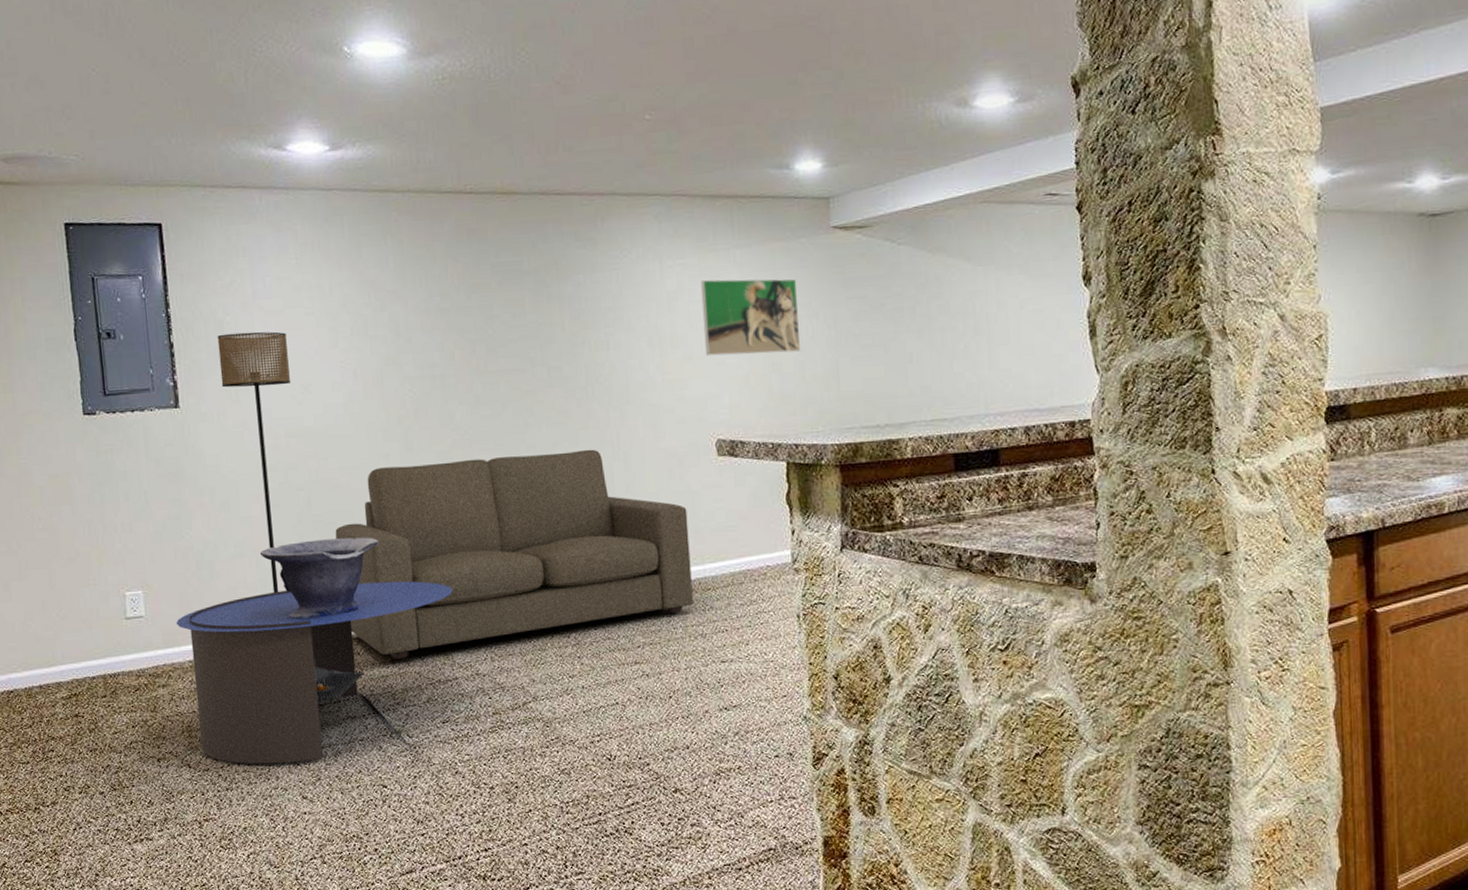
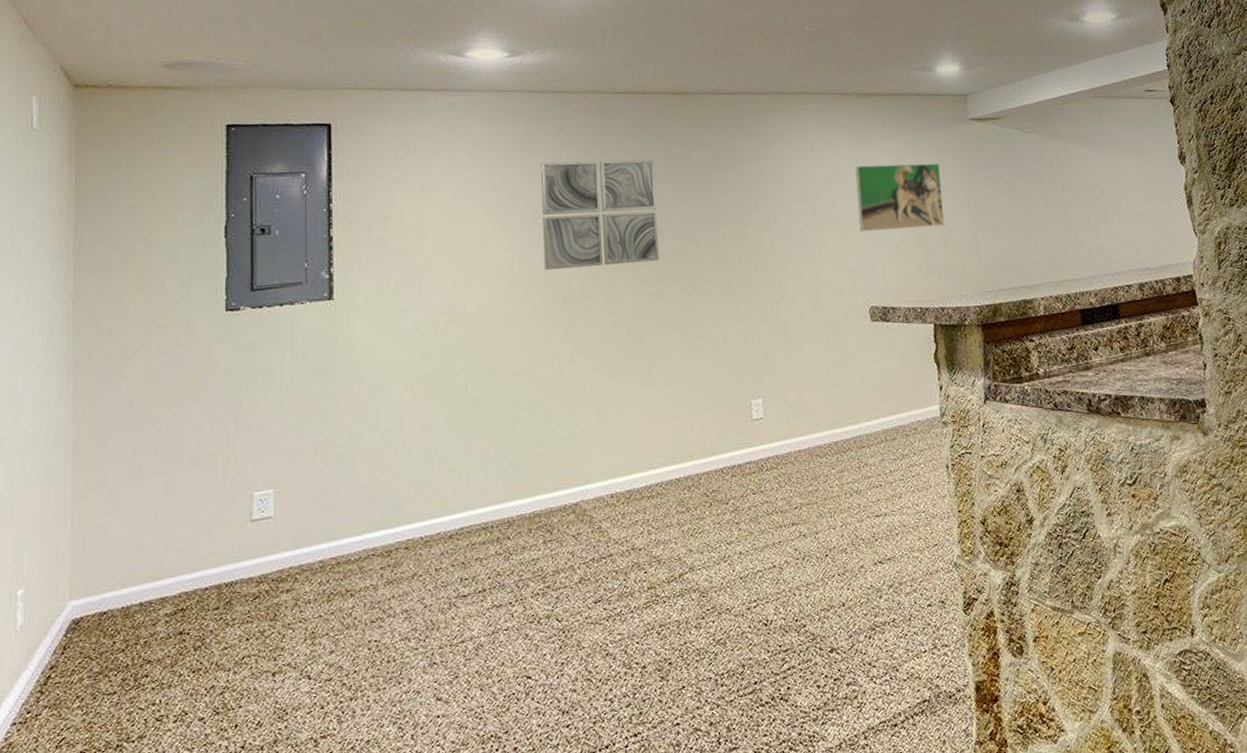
coffee table: present [176,581,453,764] -> none [308,459,611,669]
floor lamp: present [217,331,291,594] -> none [380,222,455,482]
decorative bowl: present [260,537,380,620] -> none [409,418,538,507]
sofa: present [335,449,694,659] -> none [491,321,849,541]
wall art: none [369,268,494,386] -> present [541,159,660,271]

